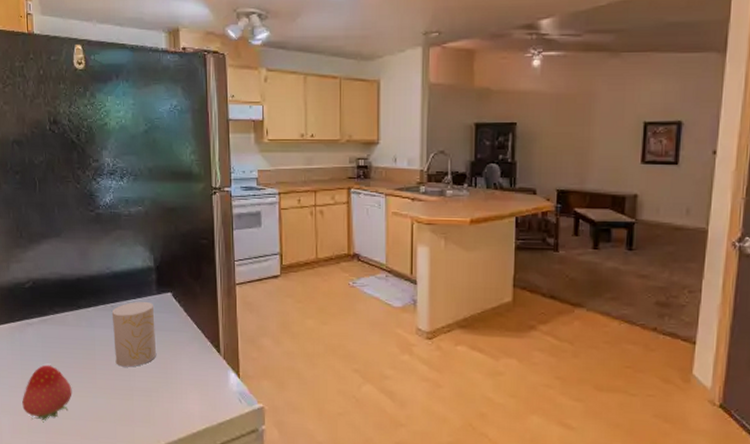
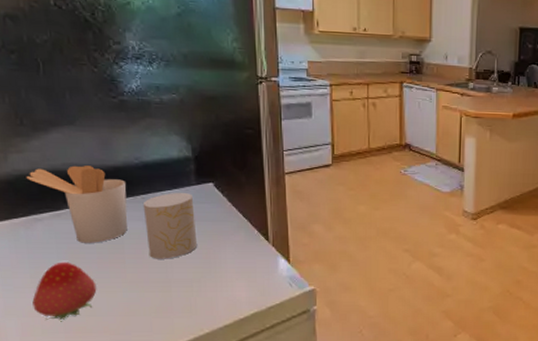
utensil holder: none [22,274,99,348] -> present [26,165,128,243]

